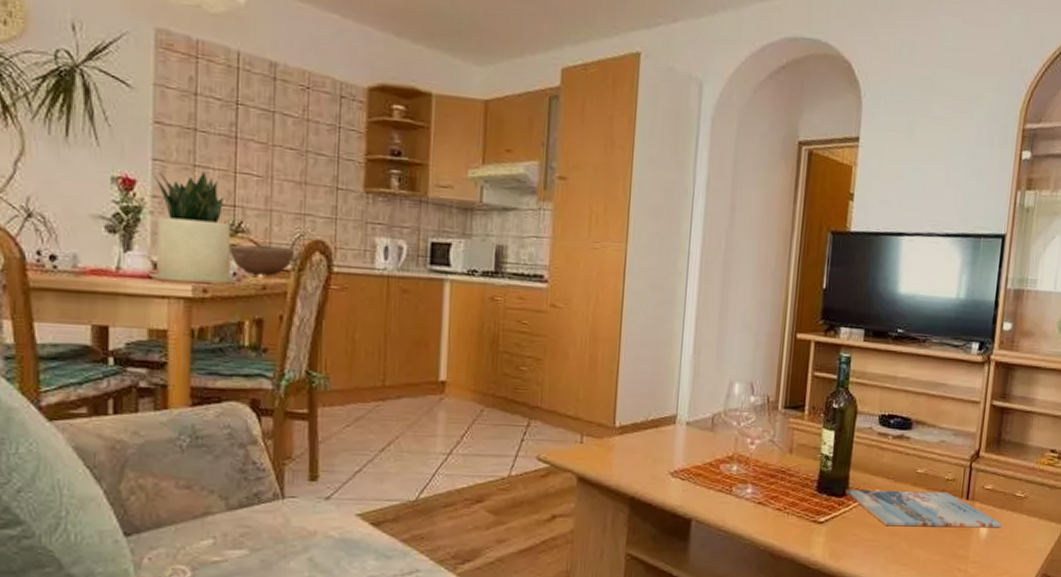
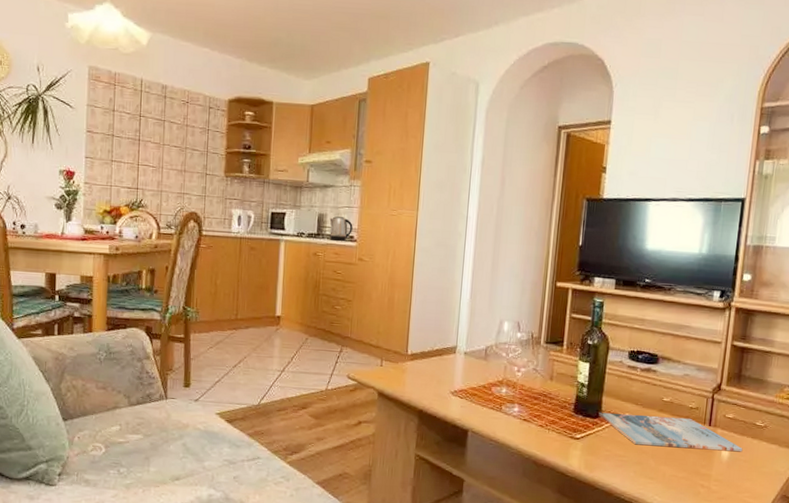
planter: present [149,170,237,286] -> none [82,164,138,245]
bowl: present [229,244,294,276] -> none [133,215,176,238]
kettle: none [511,248,543,283] -> present [329,215,353,242]

